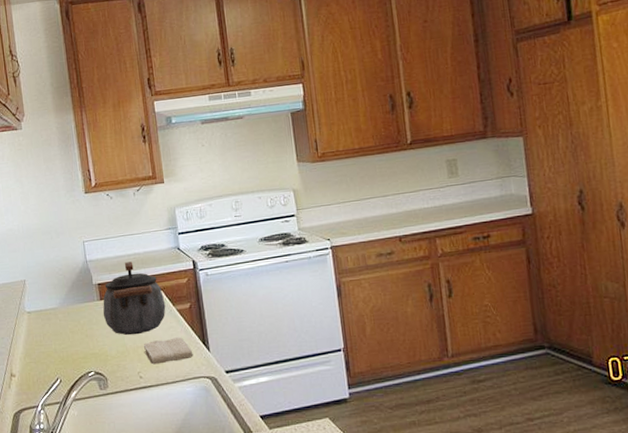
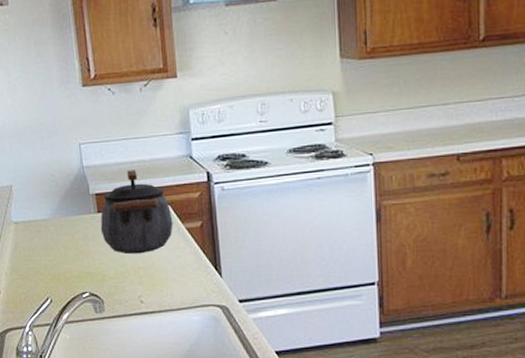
washcloth: present [143,337,193,365] -> none [145,259,203,289]

